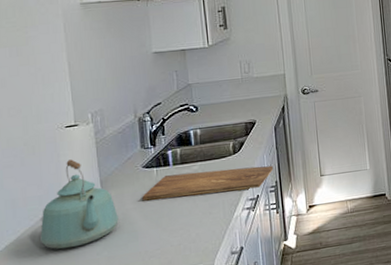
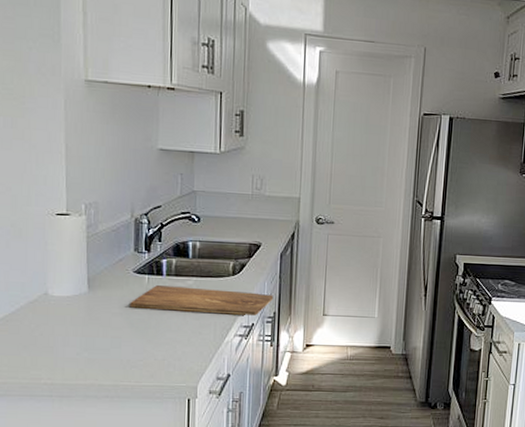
kettle: present [40,159,119,249] -> none [20,250,103,343]

